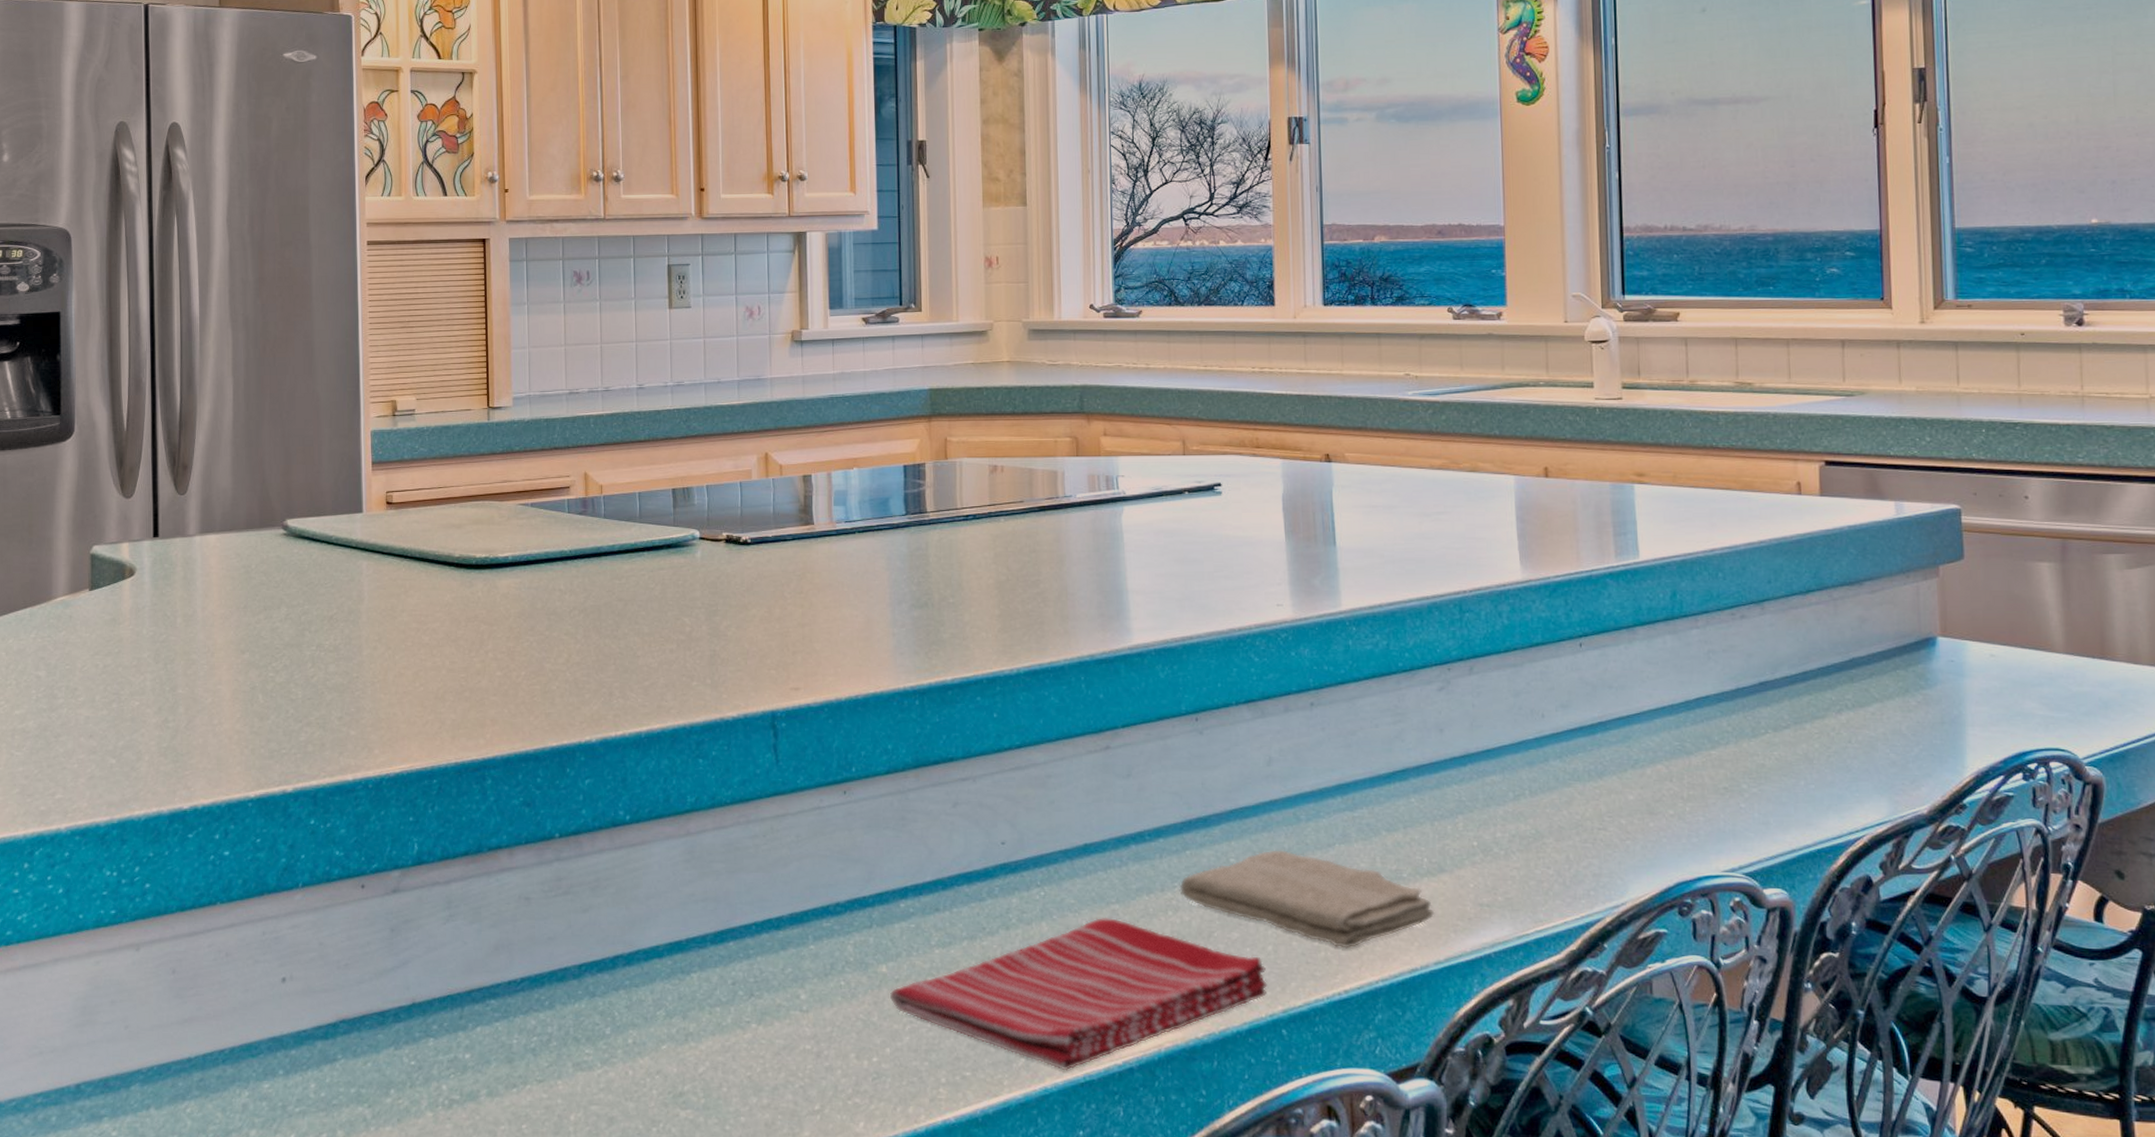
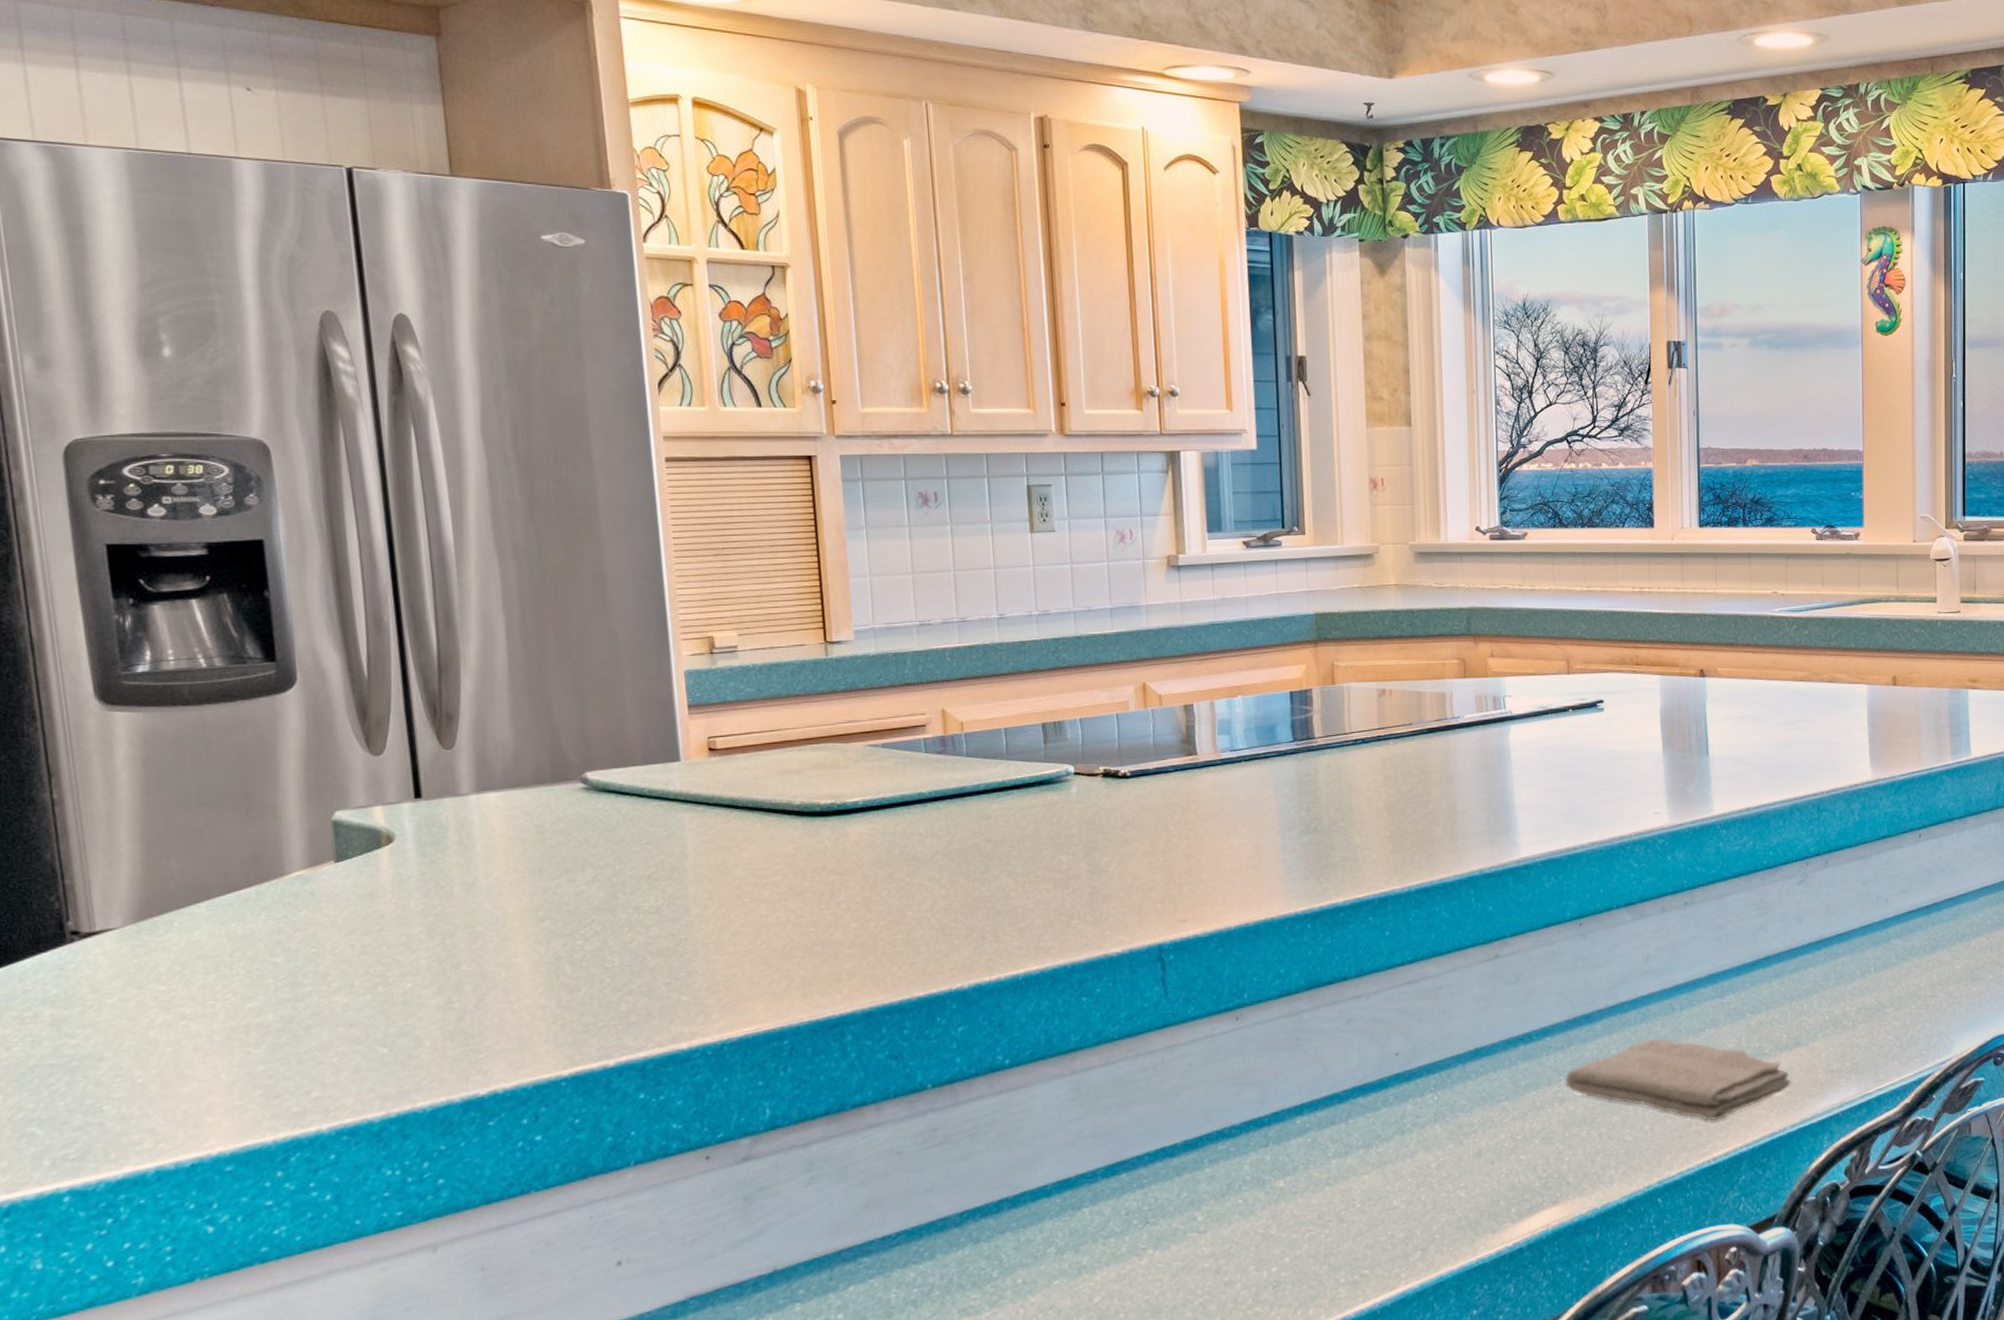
dish towel: present [890,918,1267,1071] -> none [1288,1114,1645,1258]

